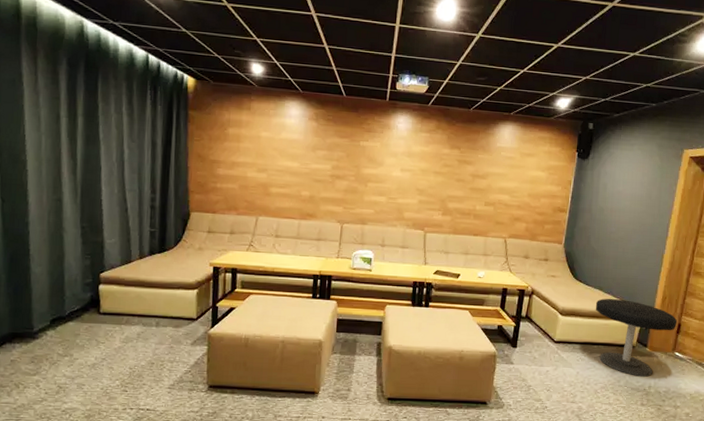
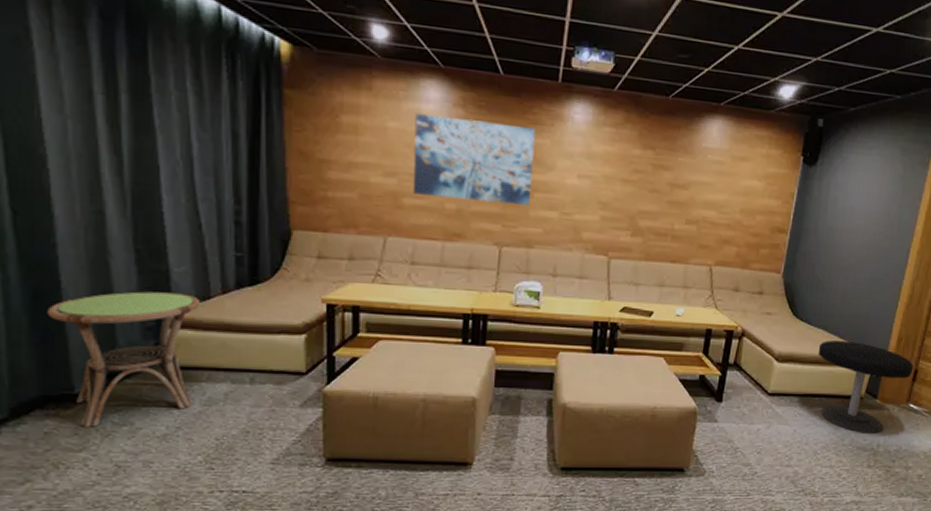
side table: none [19,257,124,357] -> present [47,291,201,427]
wall art: none [277,125,369,193] -> present [412,113,535,206]

